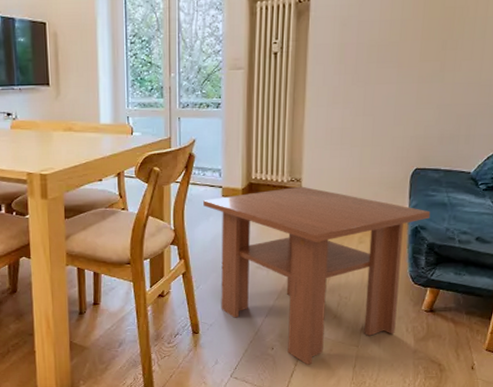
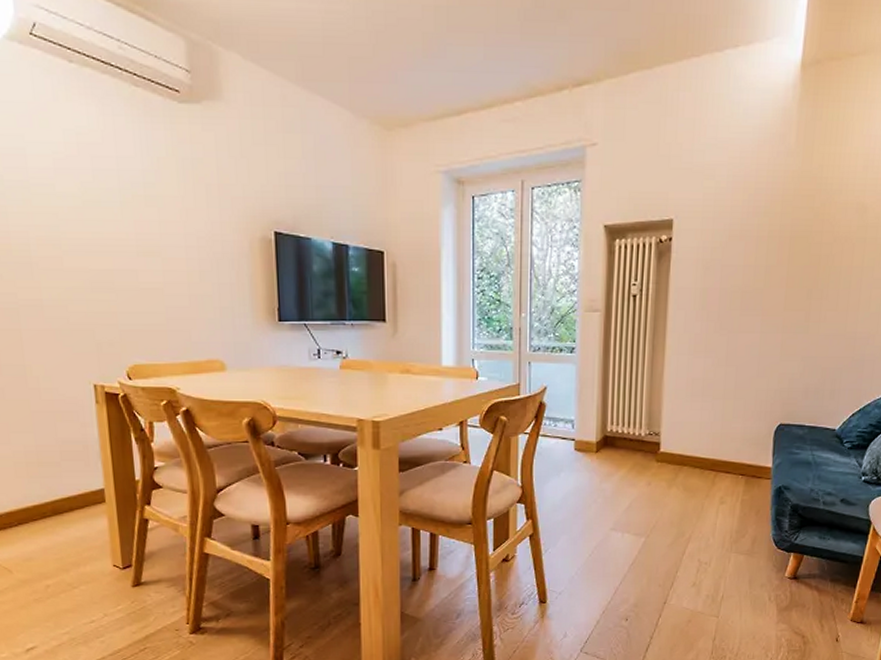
coffee table: present [203,186,431,365] -> none [554,440,795,638]

